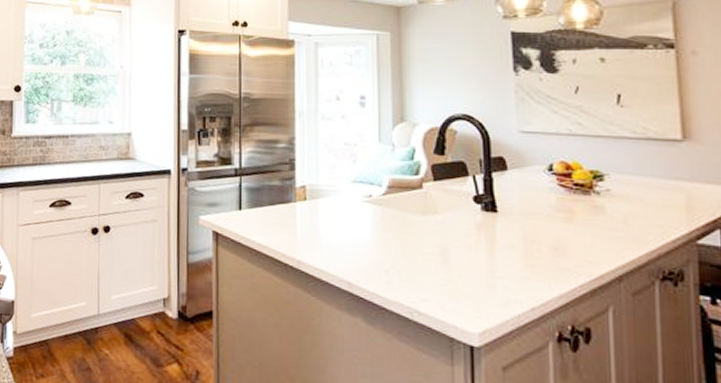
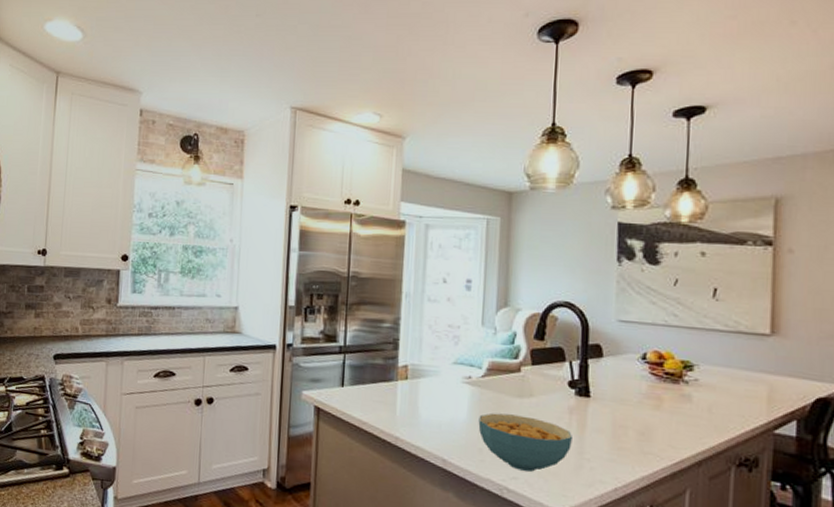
cereal bowl: none [382,232,482,293] -> present [478,413,572,472]

